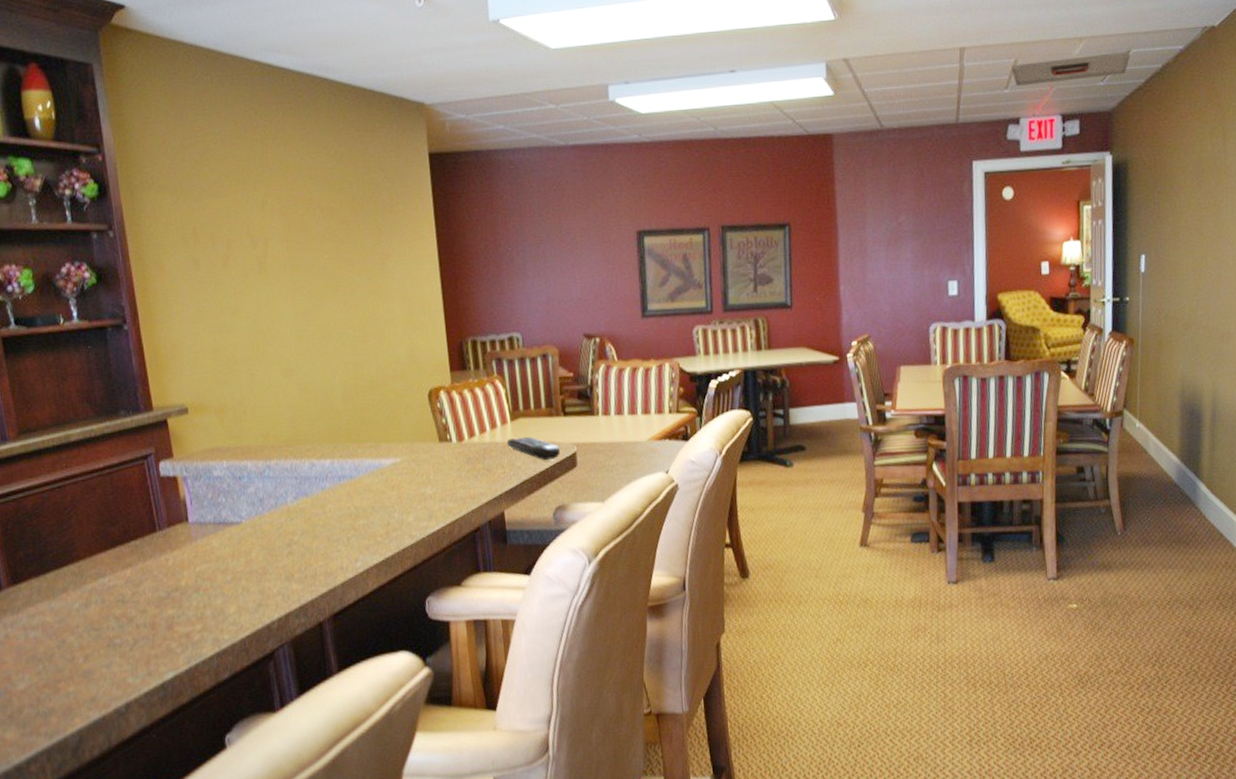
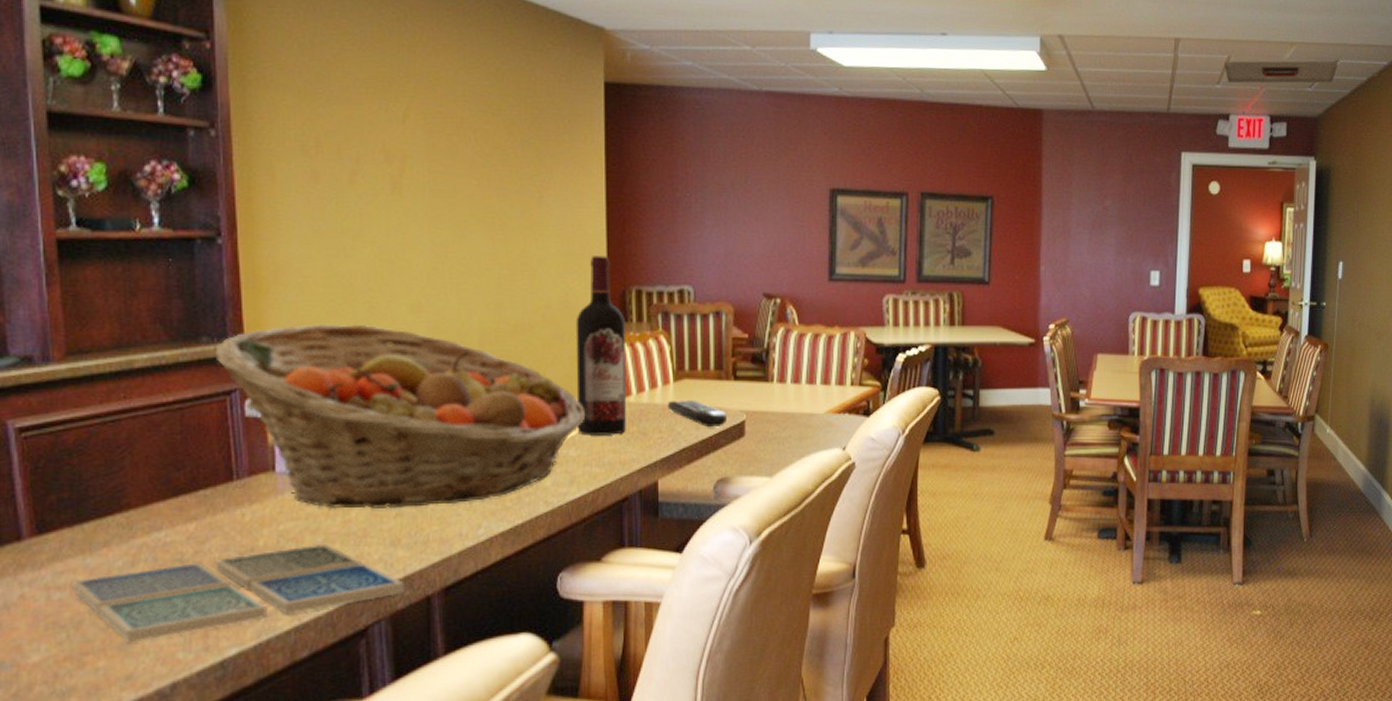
drink coaster: none [43,581,301,672] -> present [72,543,404,644]
fruit basket: none [131,389,438,552] -> present [215,324,586,510]
wine bottle: none [422,312,473,475] -> present [575,256,626,436]

